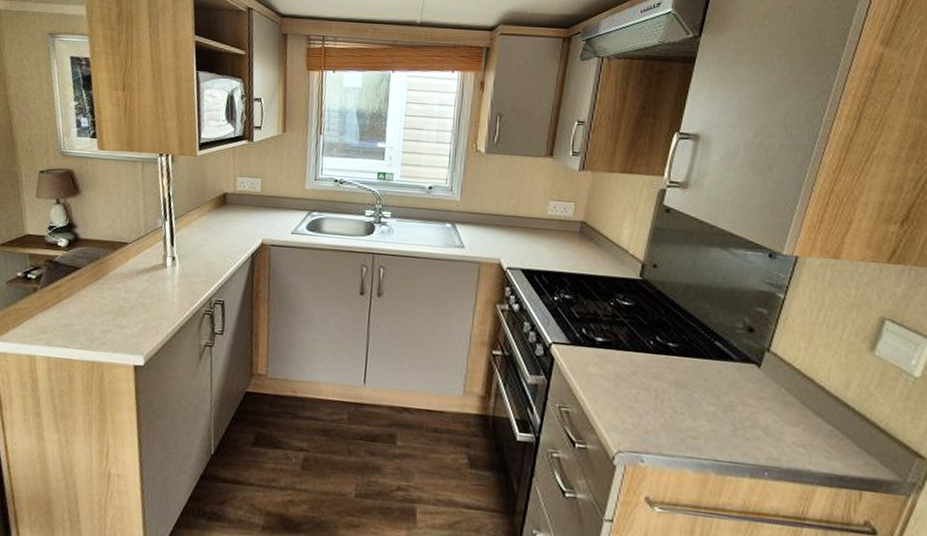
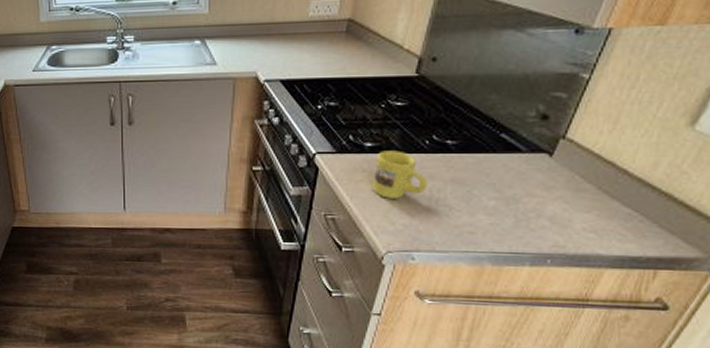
mug: none [604,347,654,397] -> present [373,151,428,199]

